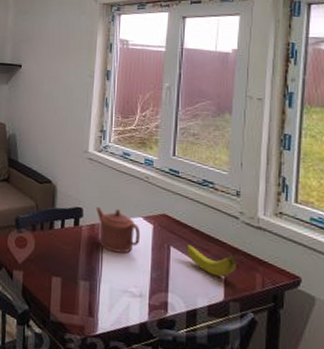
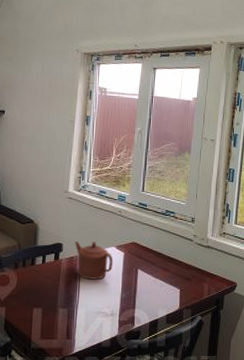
fruit: present [186,245,237,277] -> none [151,266,191,290]

